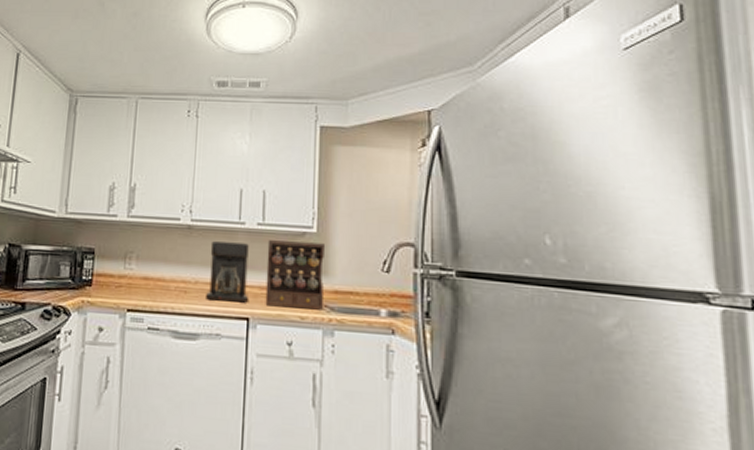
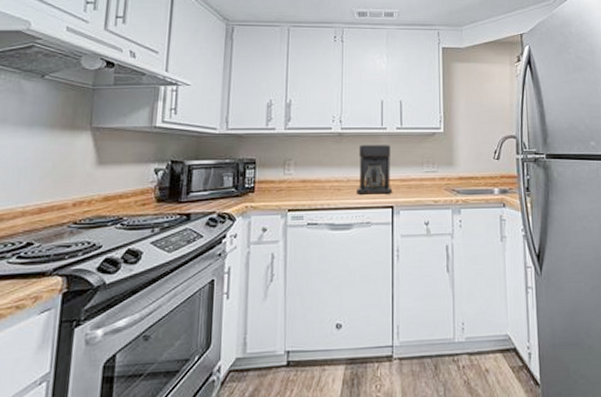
spice rack: present [265,240,326,310] -> none [405,140,451,195]

